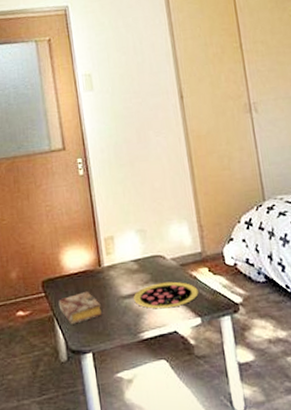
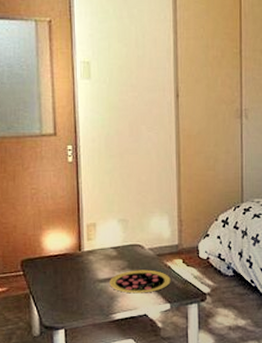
book: present [58,292,102,325] -> none [36,273,77,303]

